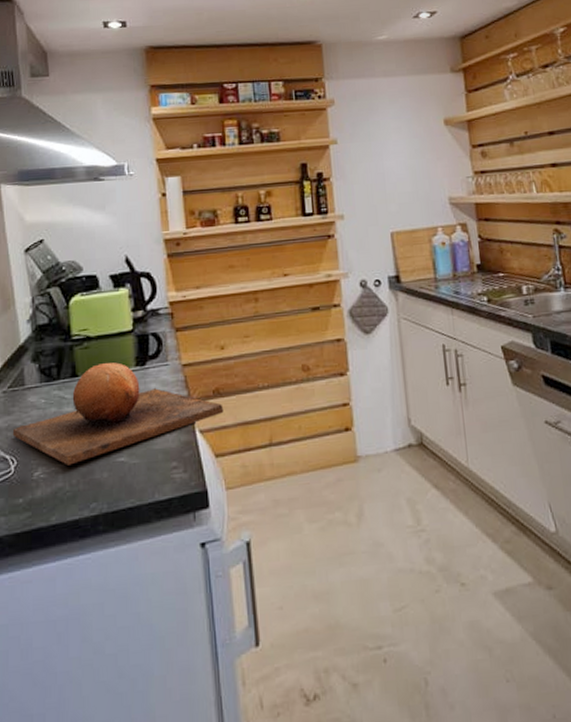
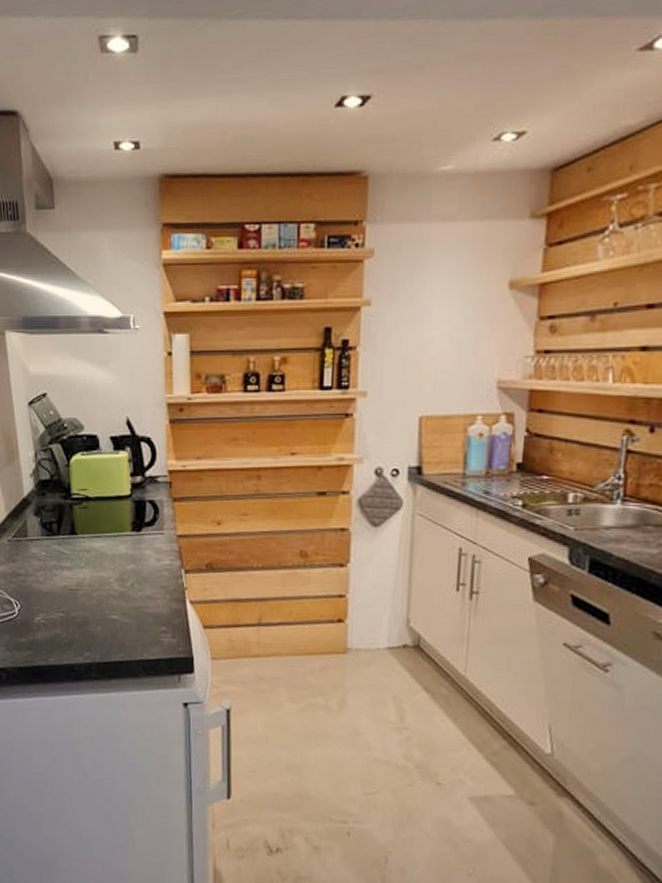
chopping board: present [12,362,224,466] -> none [16,525,215,616]

